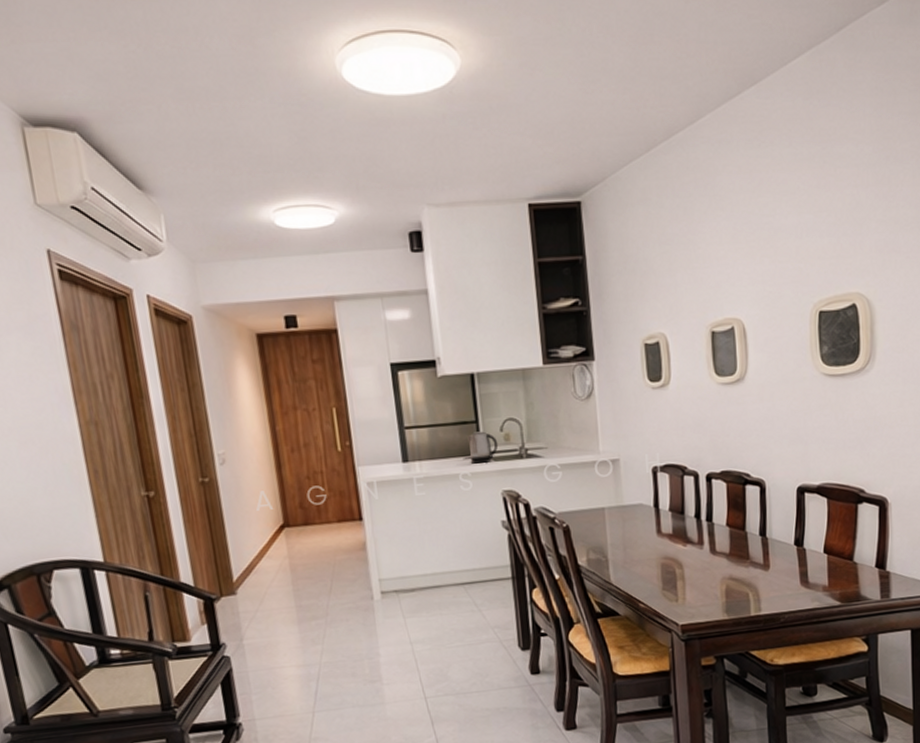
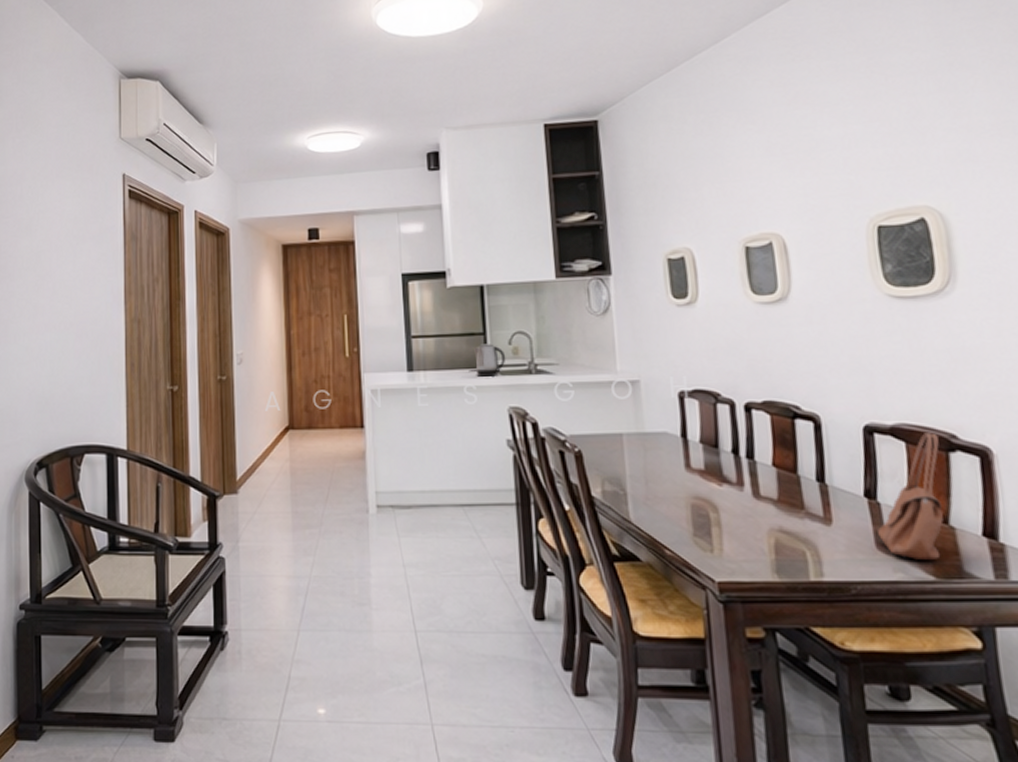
handbag: none [803,489,851,591] -> present [878,433,944,561]

